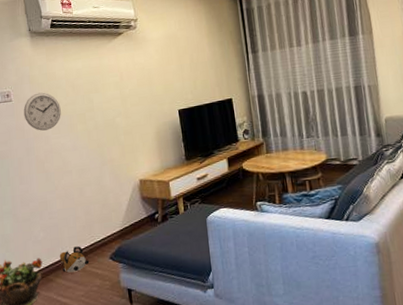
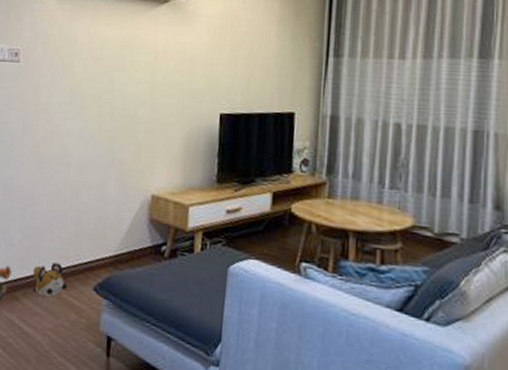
wall clock: present [23,92,61,131] -> none [29,57,75,107]

